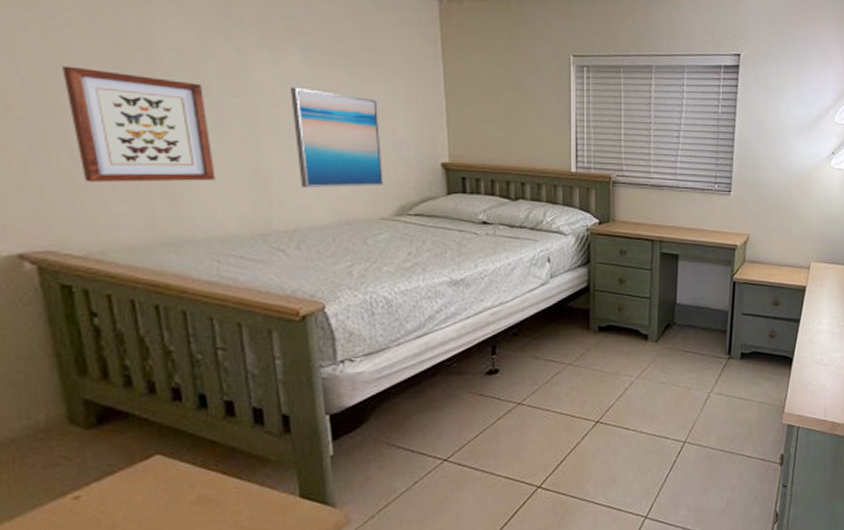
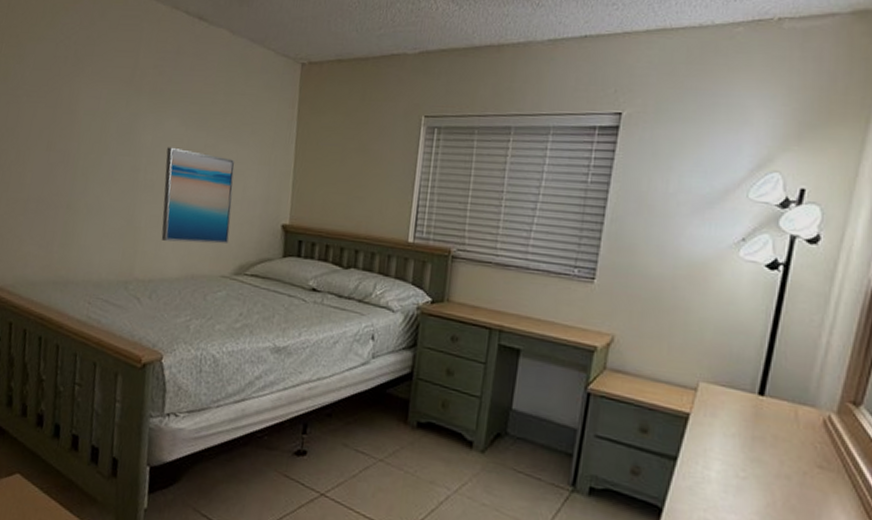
wall art: present [62,66,215,182] -> none [12,128,103,229]

